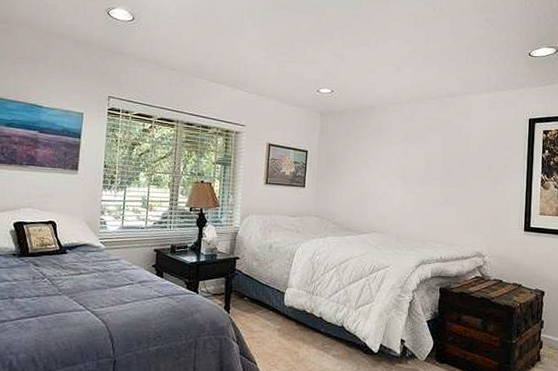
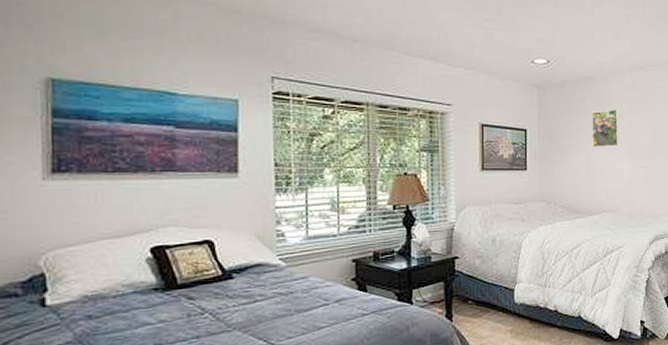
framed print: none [367,137,395,172] -> present [592,109,619,148]

